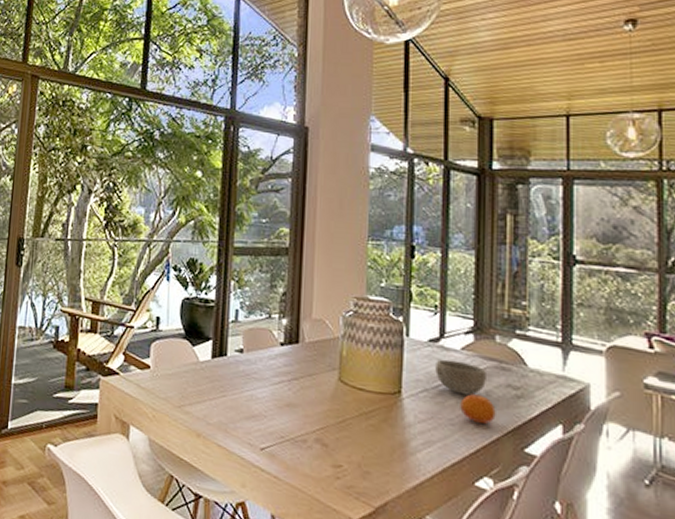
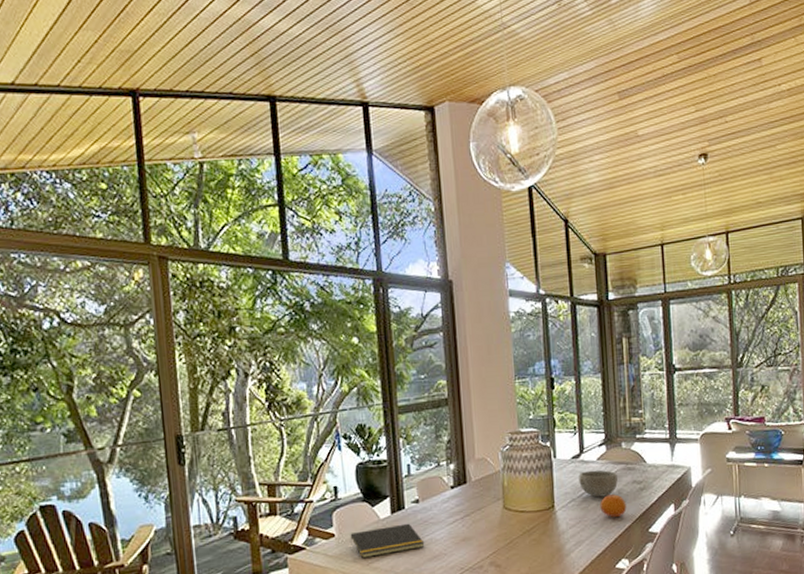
notepad: none [165,369,244,403] -> present [350,523,425,559]

